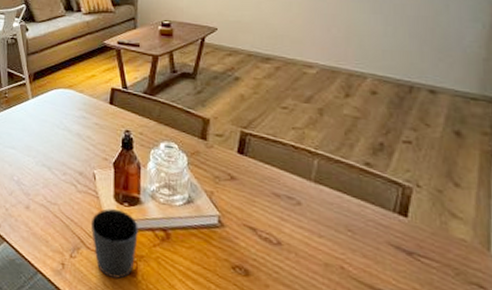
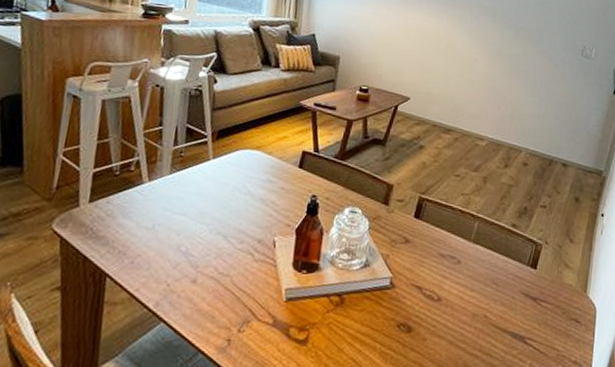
cup: present [90,208,138,279] -> none [264,277,314,349]

